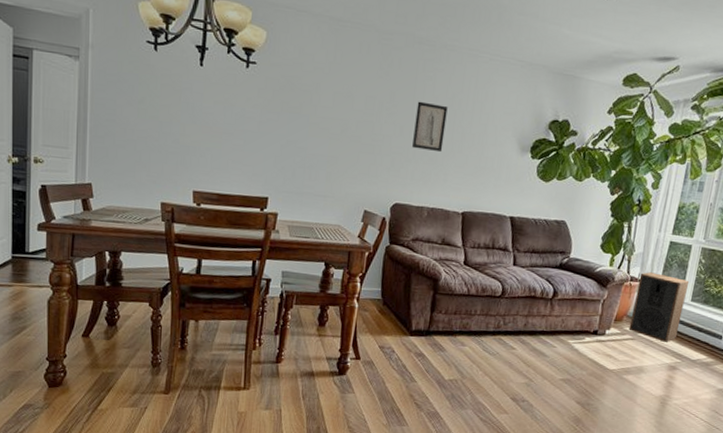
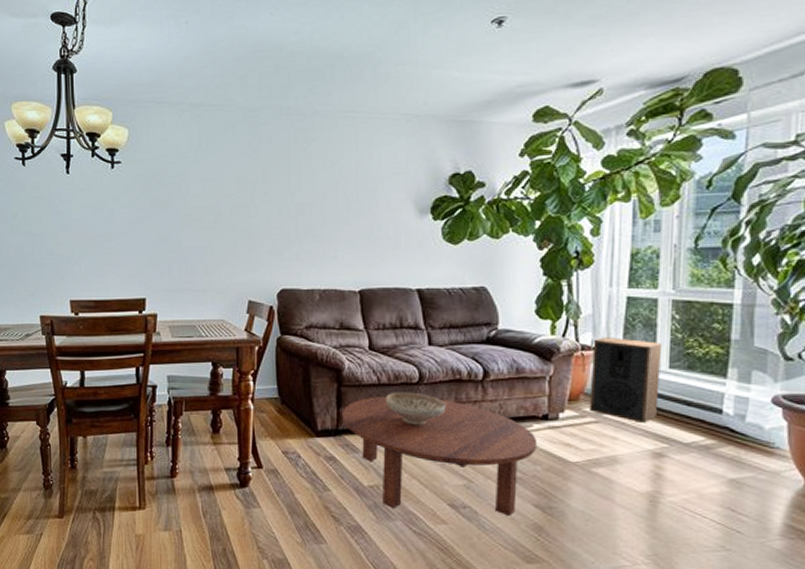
wall art: present [412,101,448,152] -> none [293,175,328,227]
coffee table: none [434,305,587,410] -> present [343,395,538,516]
decorative bowl: none [472,302,520,332] -> present [386,391,445,425]

